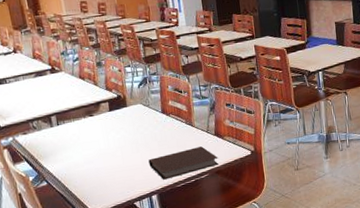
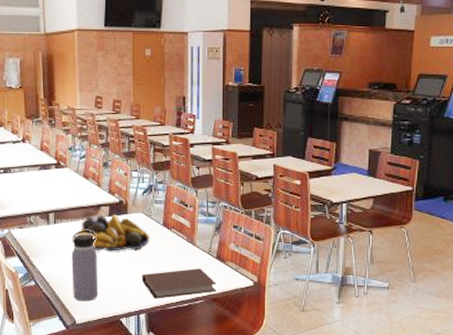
water bottle: none [76,126,110,193] -> present [71,230,99,302]
fruit bowl: none [81,109,152,144] -> present [77,214,150,252]

